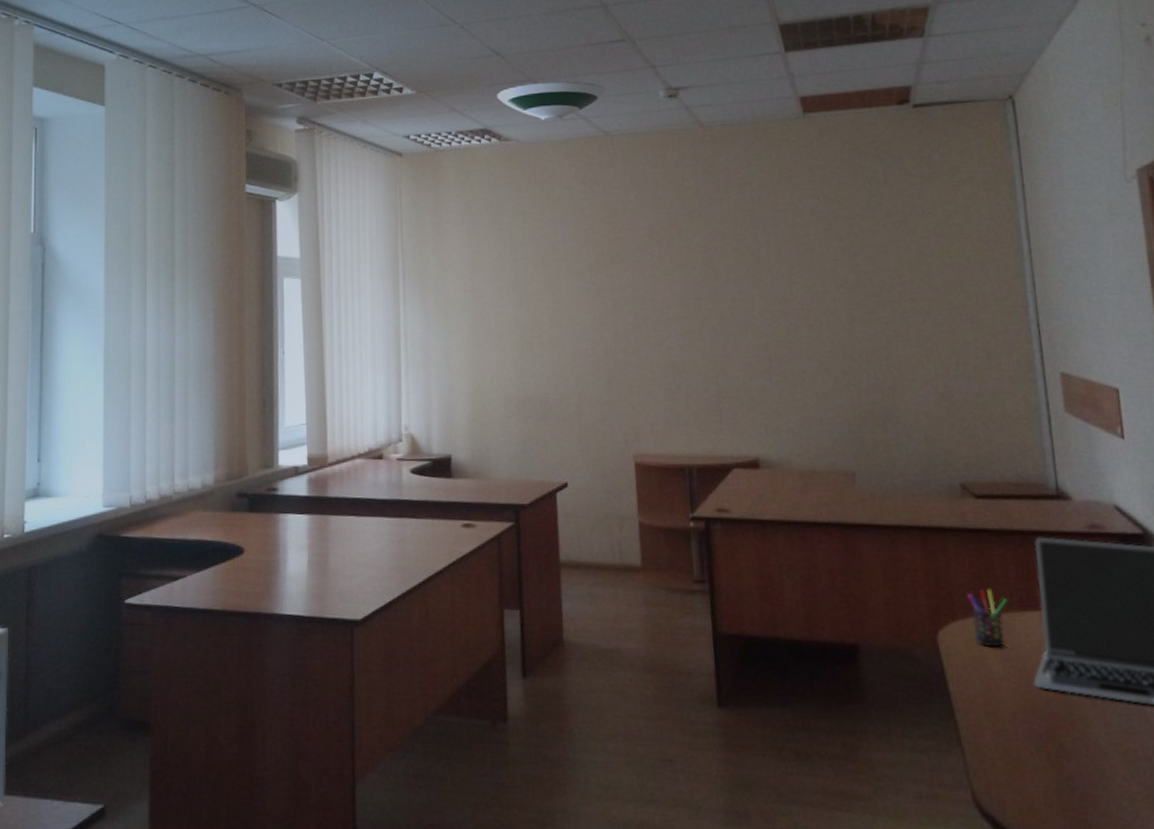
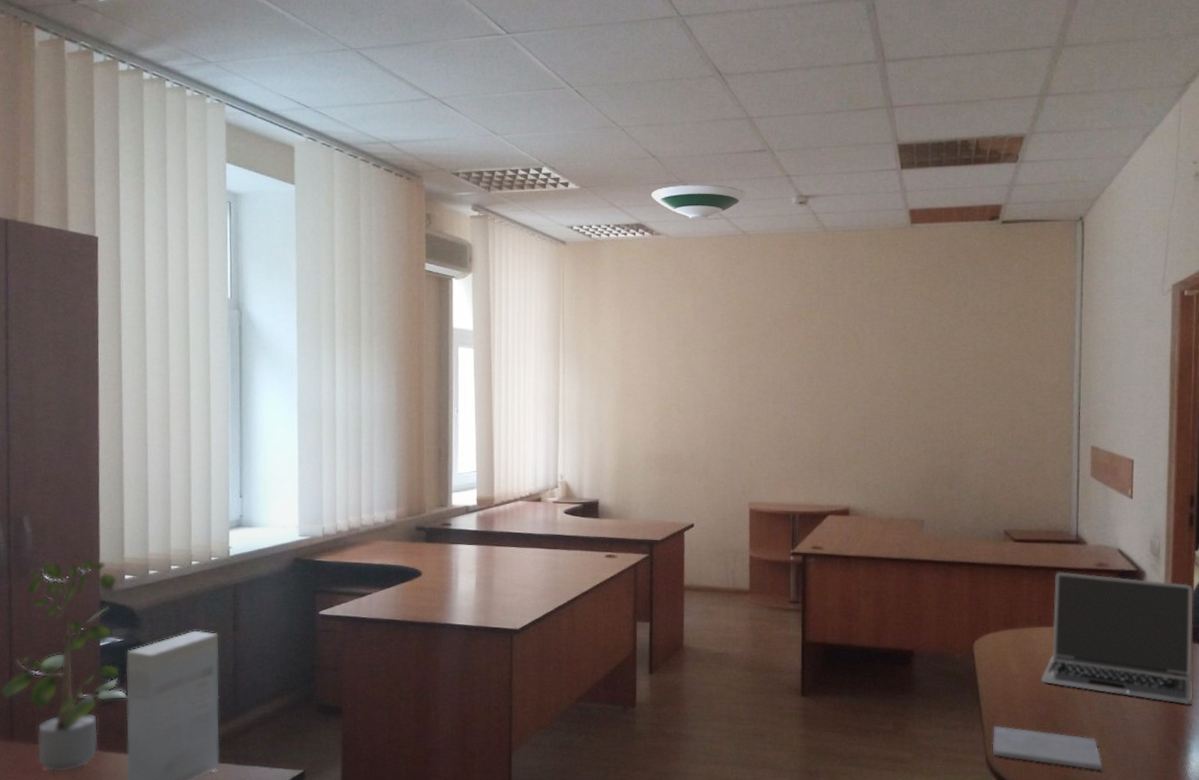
pen holder: present [966,589,1008,648] -> none [999,610,1030,653]
notepad: none [977,747,1134,814] -> present [992,725,1102,771]

